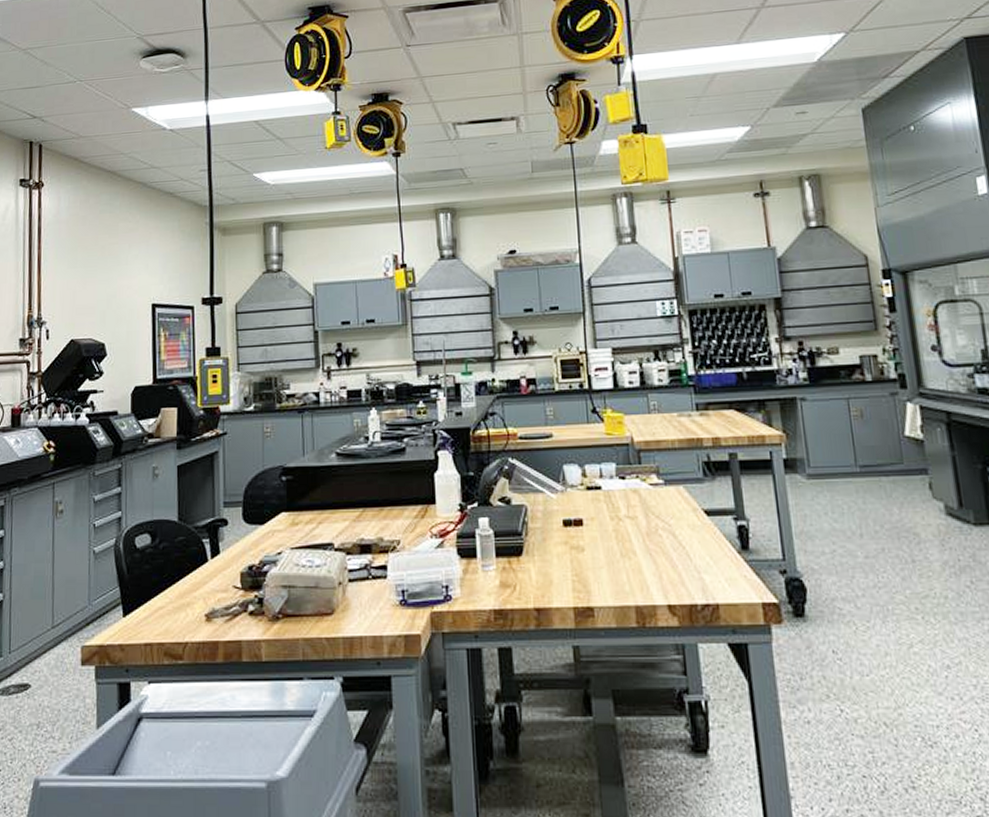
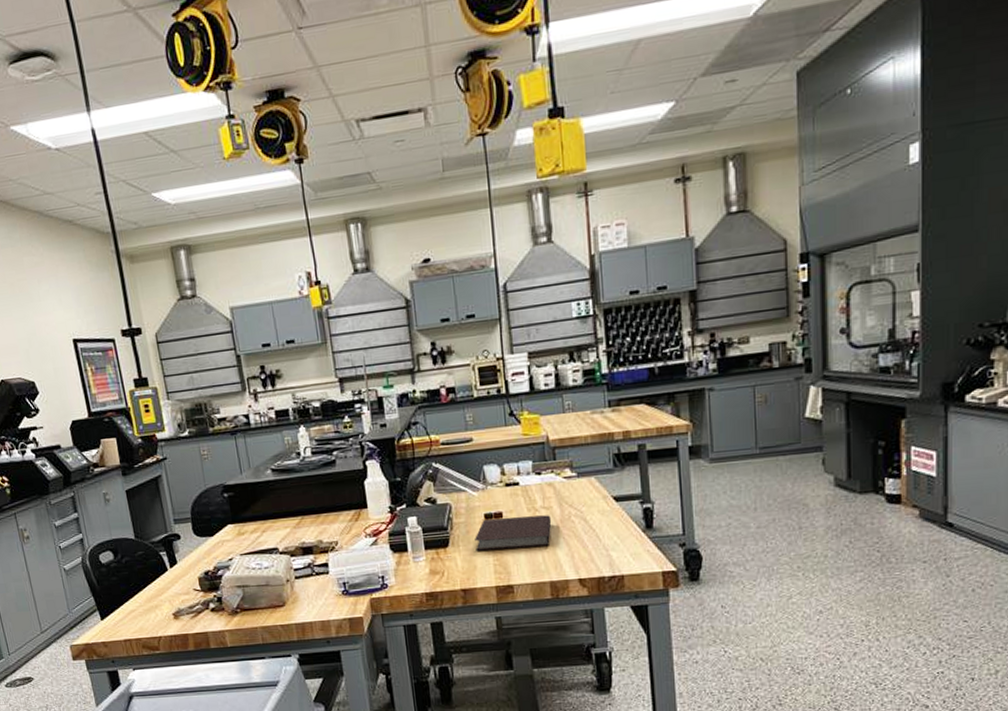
notebook: none [552,525,637,564] -> present [475,515,552,551]

